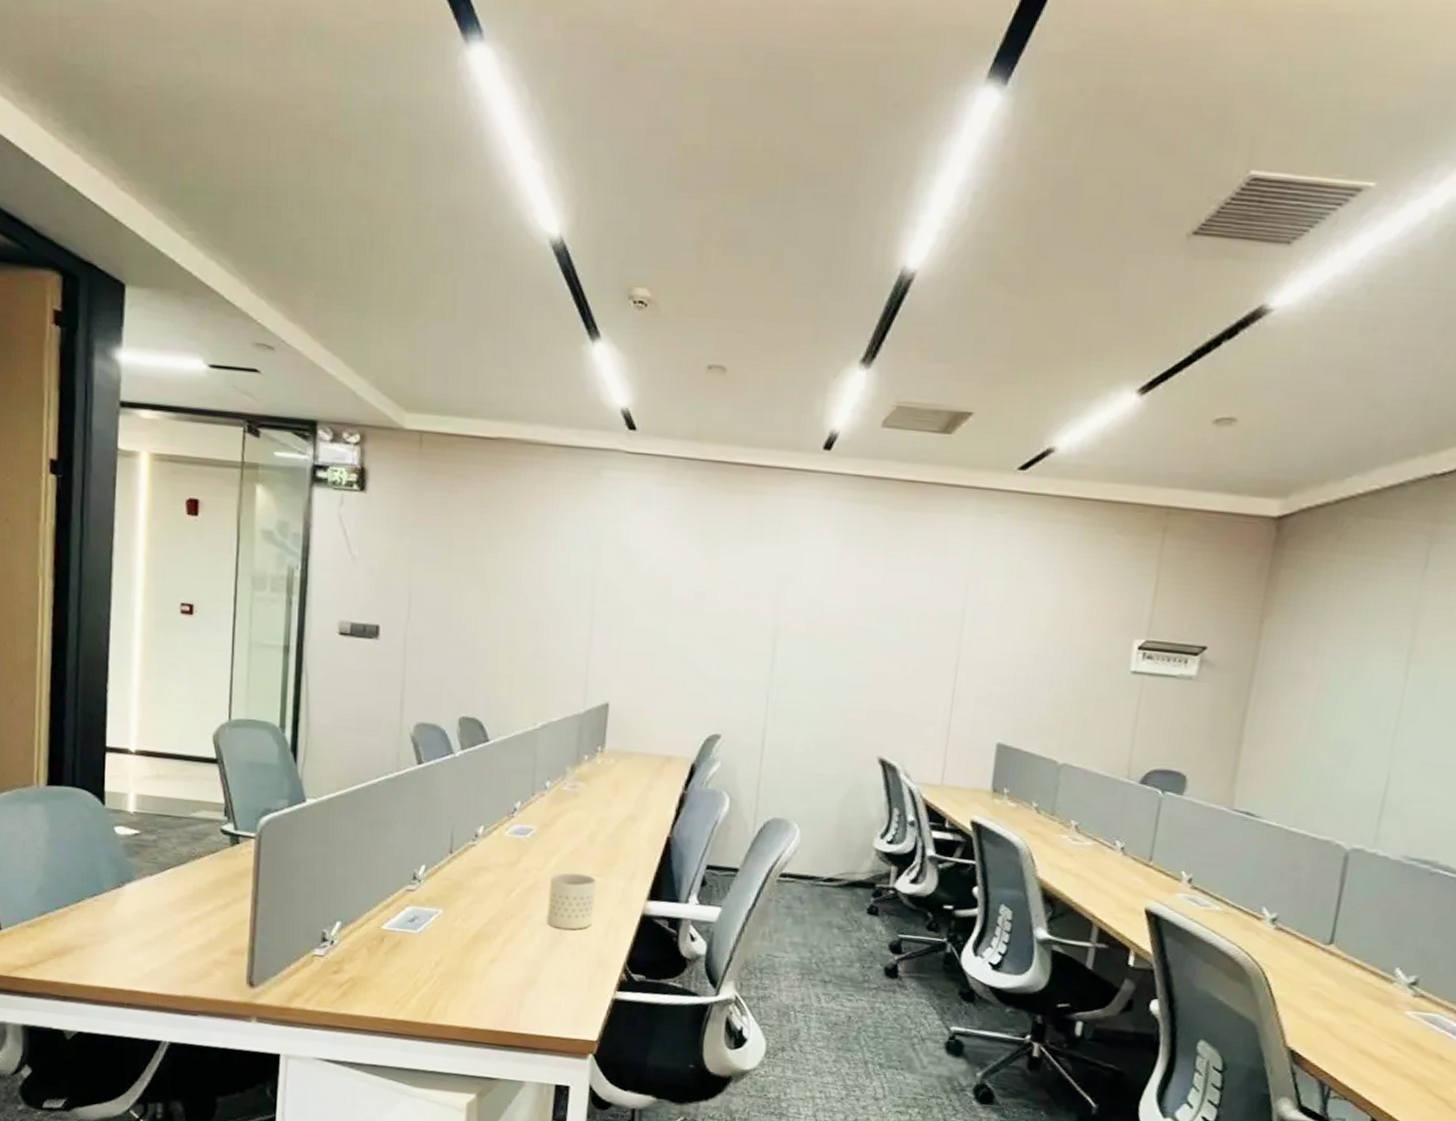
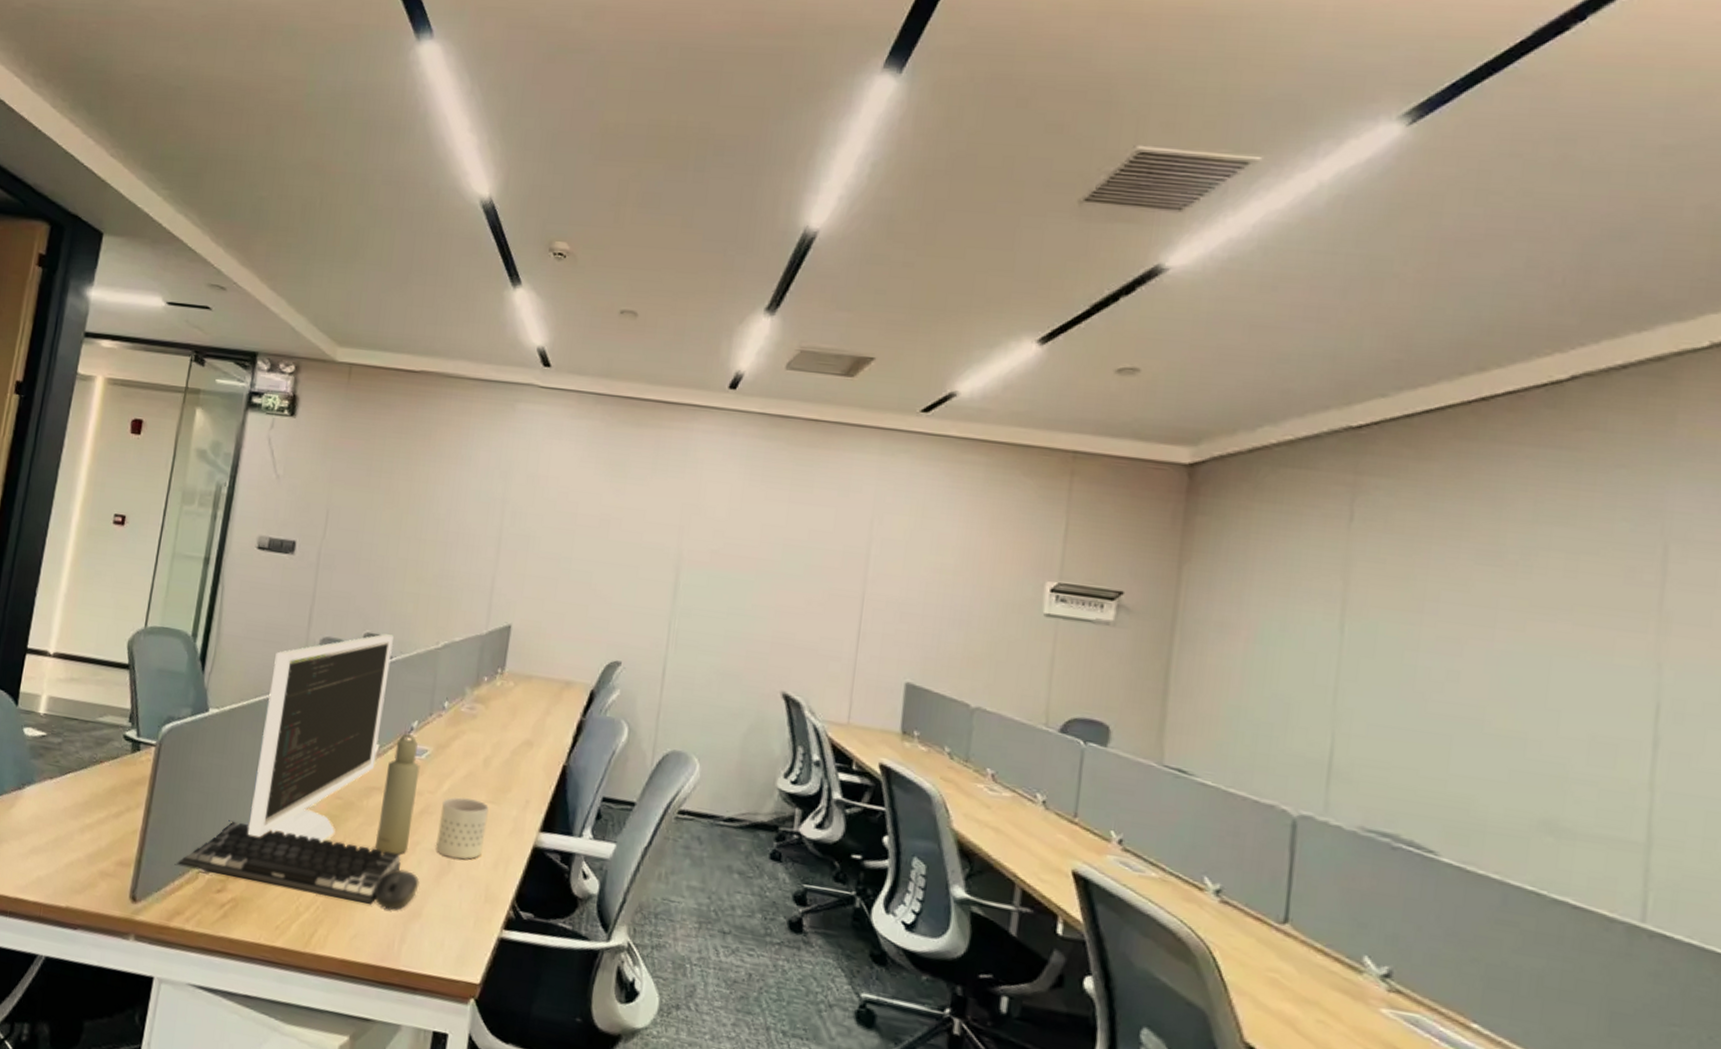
computer keyboard: none [288,906,514,976] -> present [174,820,402,904]
computer monitor: none [358,717,490,922] -> present [247,634,394,842]
bottle: none [487,813,526,929] -> present [375,732,420,855]
computer mouse: none [489,942,533,979] -> present [374,869,420,910]

